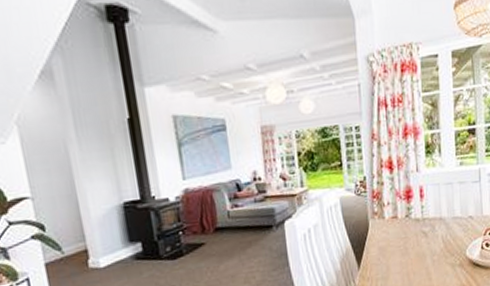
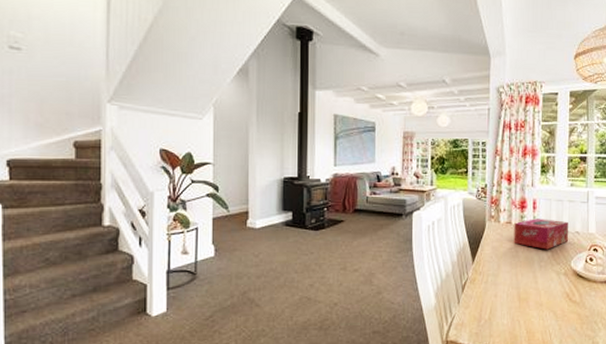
tissue box: none [400,206,461,242] -> present [514,219,568,250]

